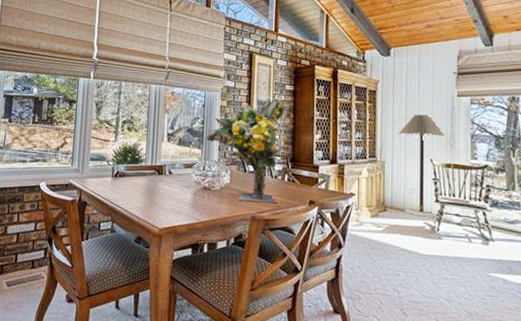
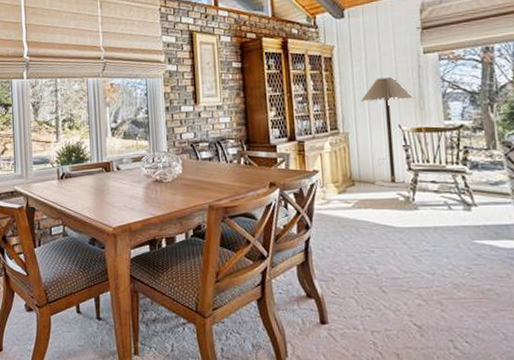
bouquet: present [206,97,285,204] -> none [152,79,234,190]

